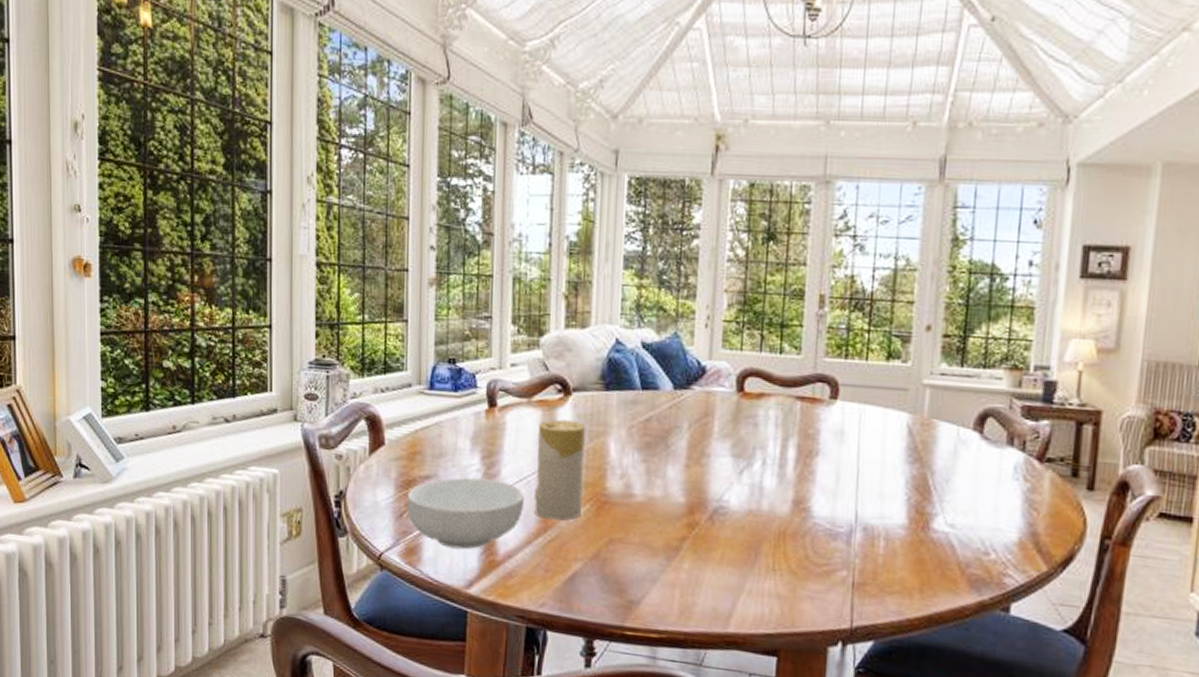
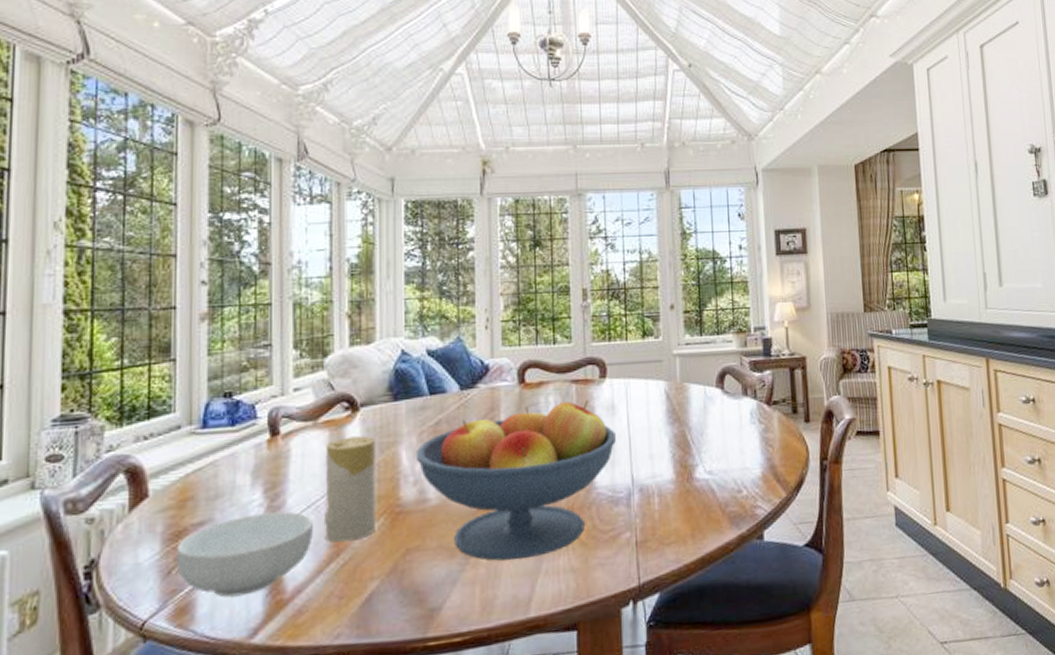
fruit bowl: none [624,416,842,575] -> present [415,399,616,561]

